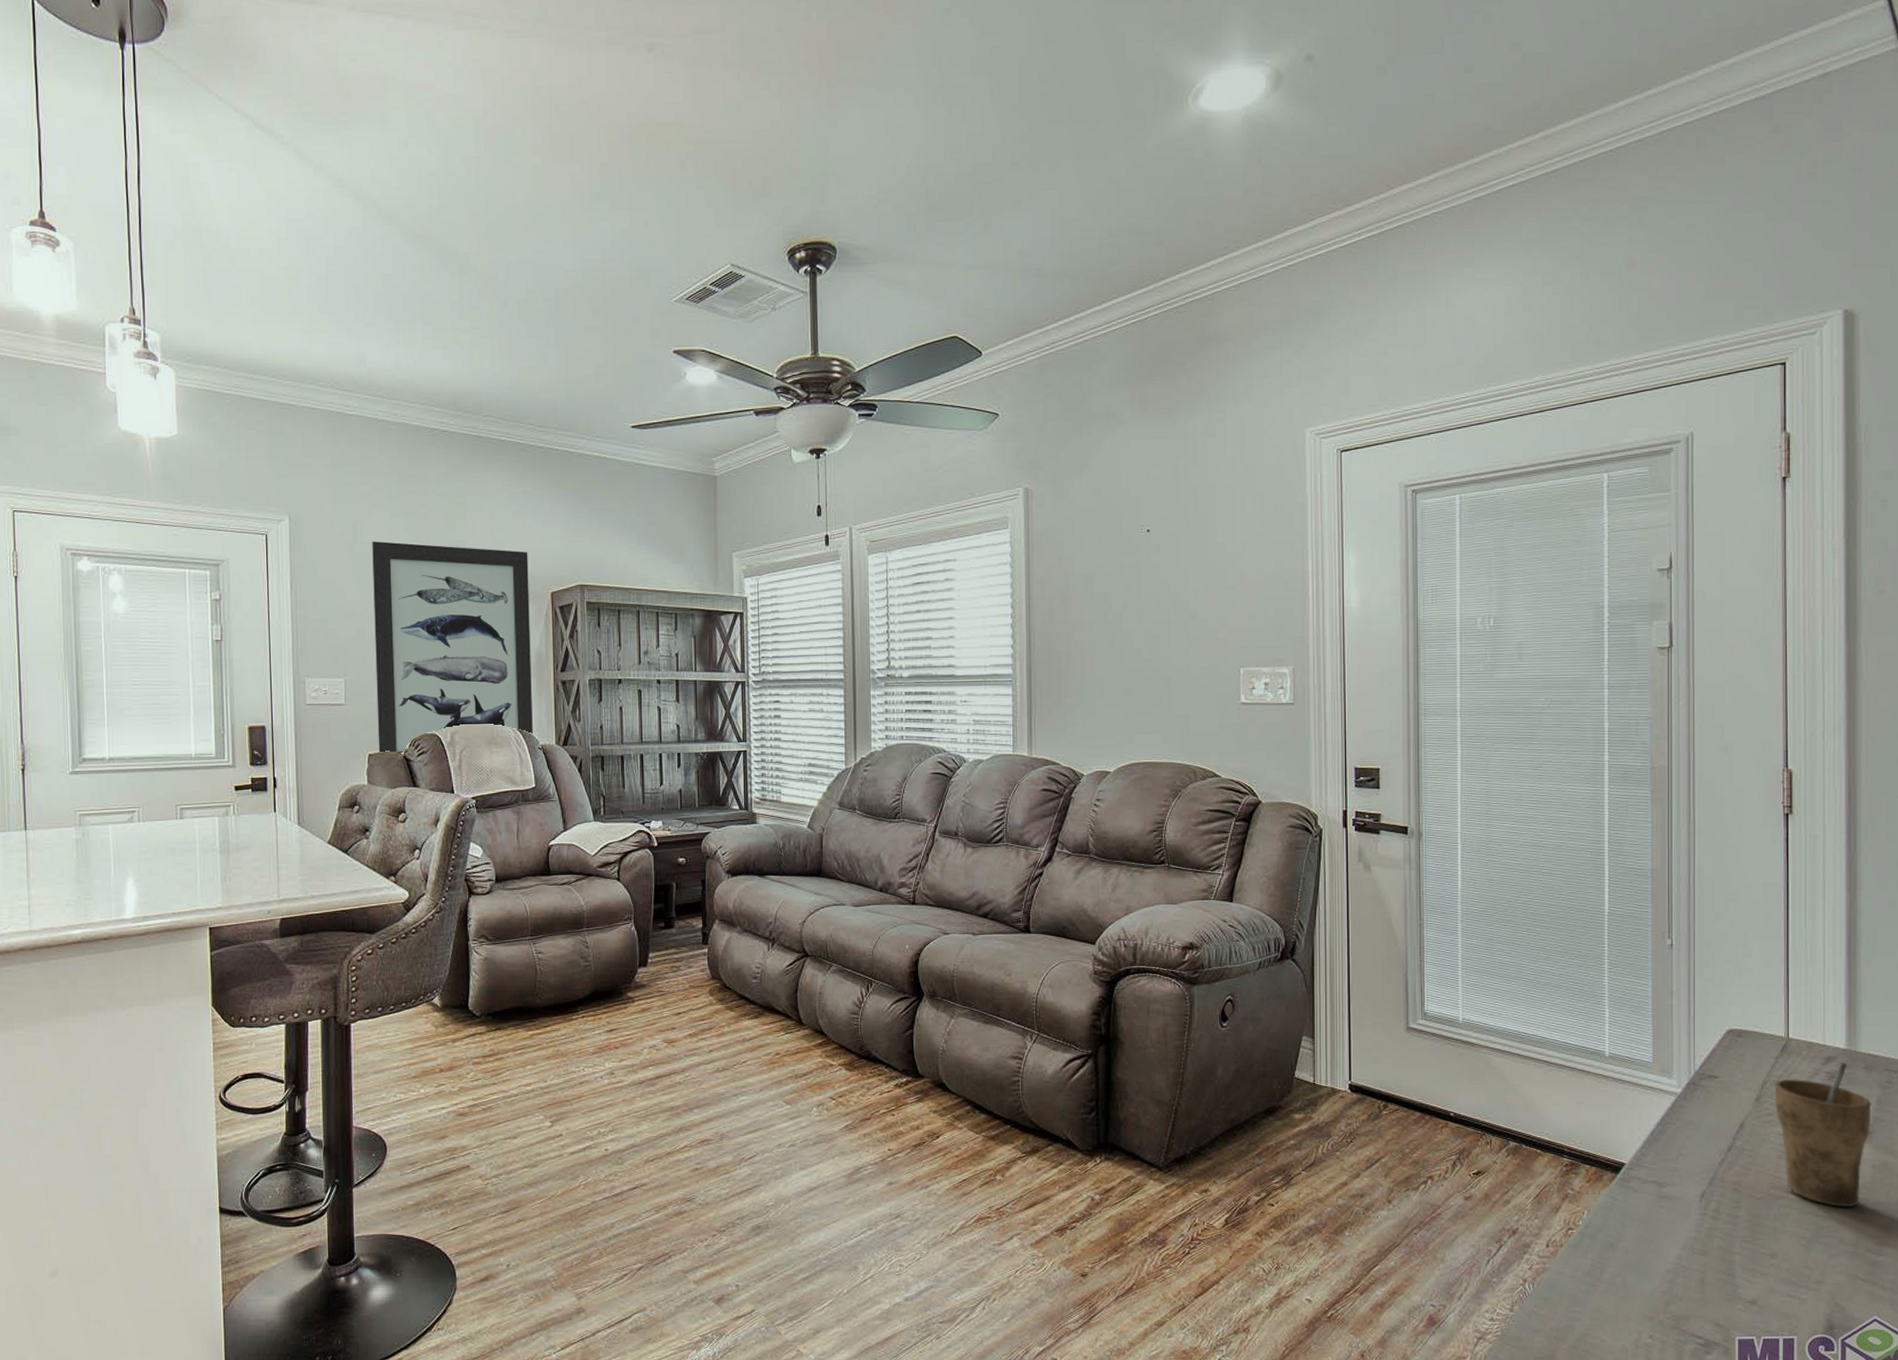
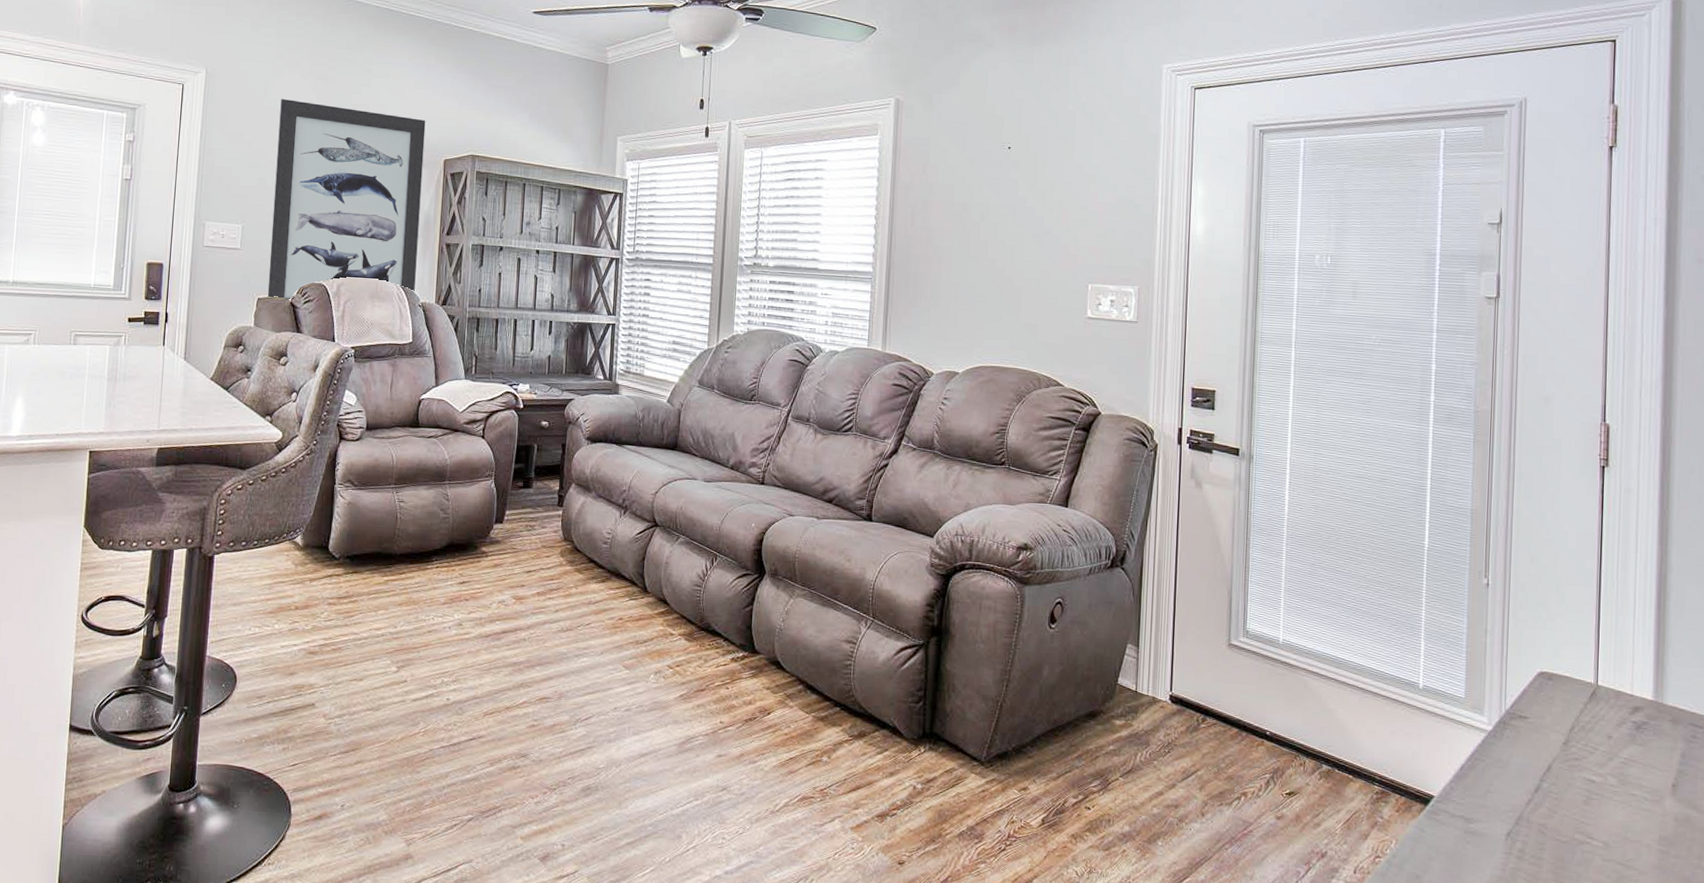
cup: present [1774,1062,1872,1208] -> none [1581,713,1676,859]

